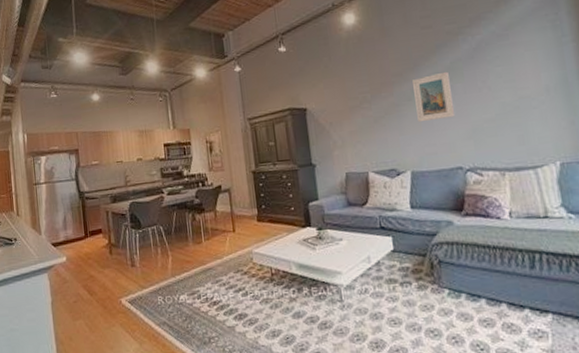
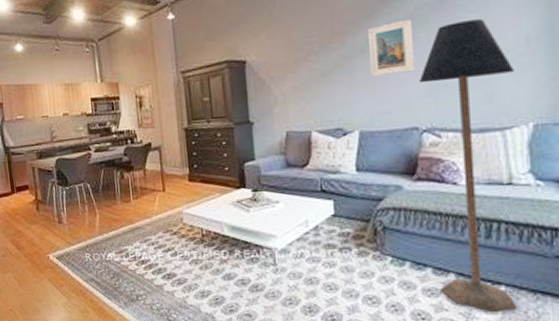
floor lamp: none [460,71,565,341] -> present [420,19,517,313]

